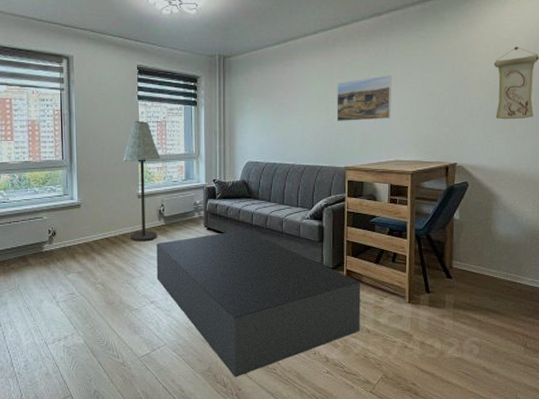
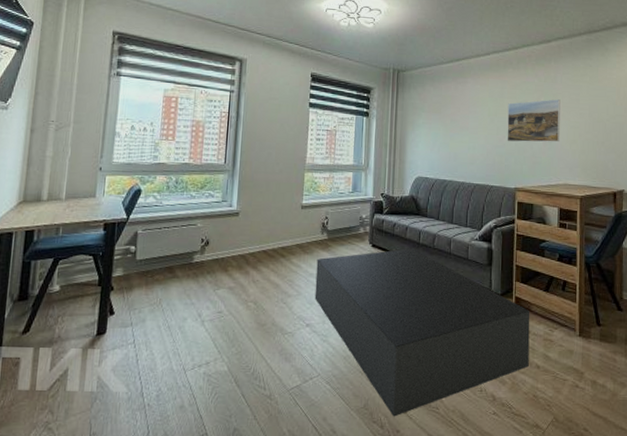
floor lamp: present [123,121,161,242] -> none [289,128,328,257]

